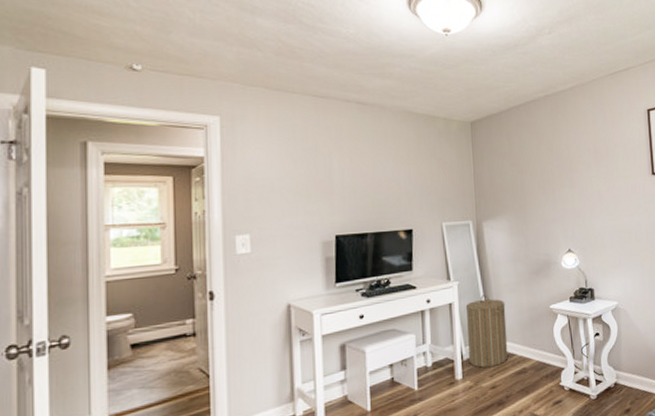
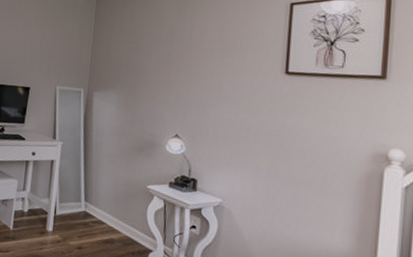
laundry hamper: present [465,295,508,368] -> none [61,159,103,229]

